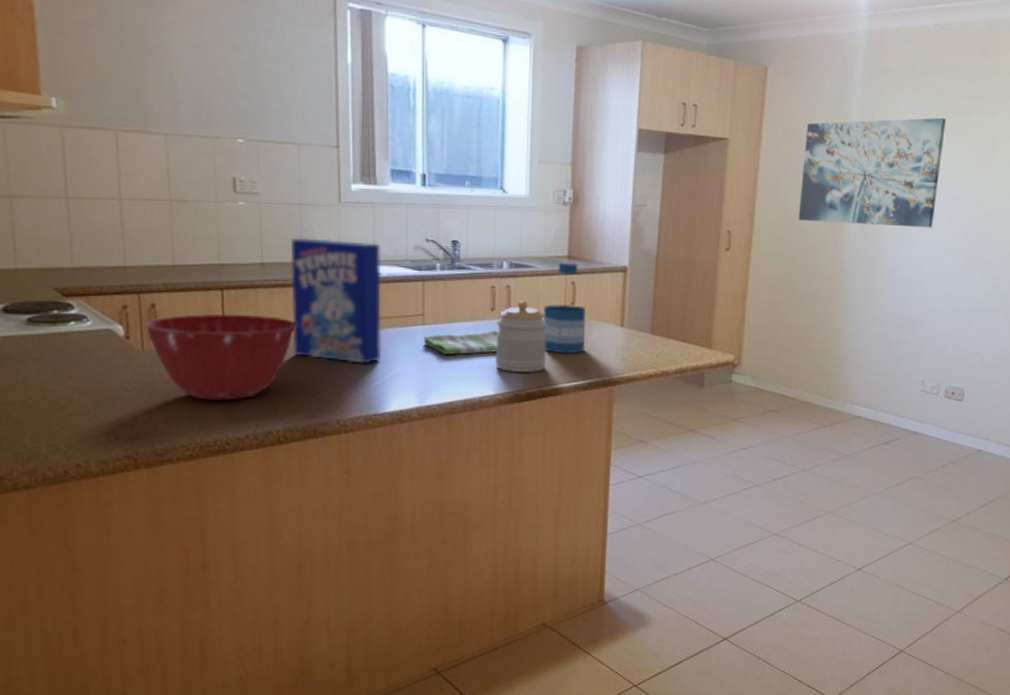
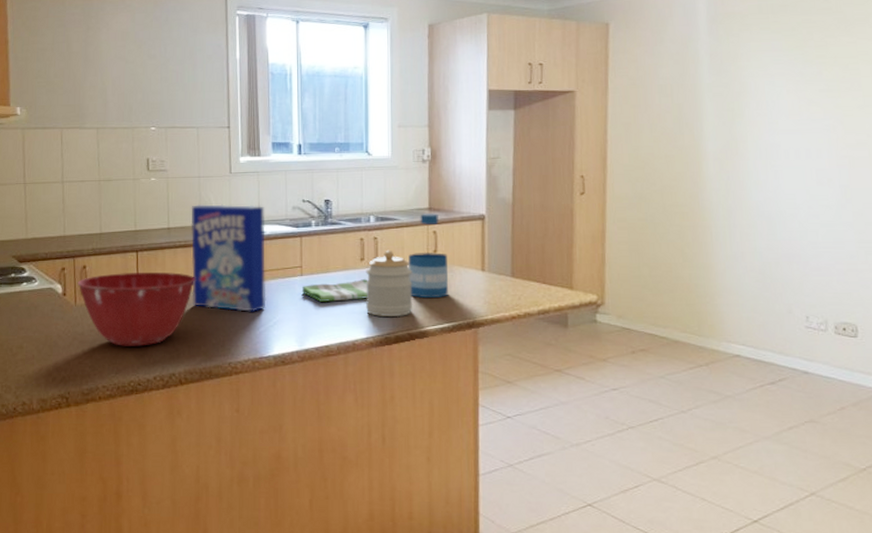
wall art: present [798,117,946,228] -> none [652,52,802,162]

